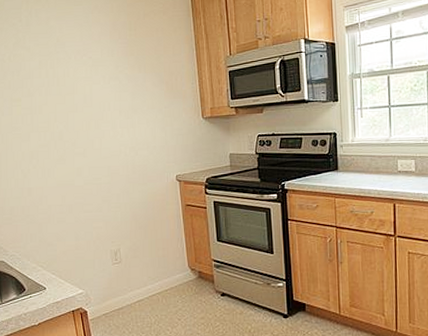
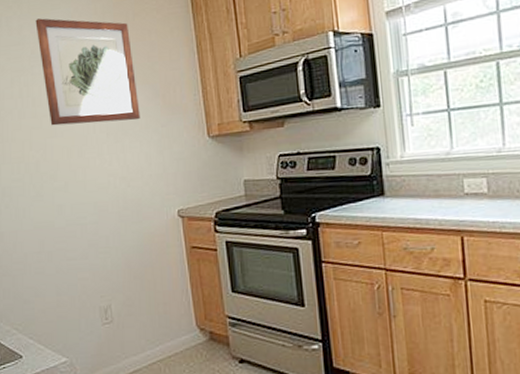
wall art: none [61,12,147,103] -> present [35,18,140,126]

